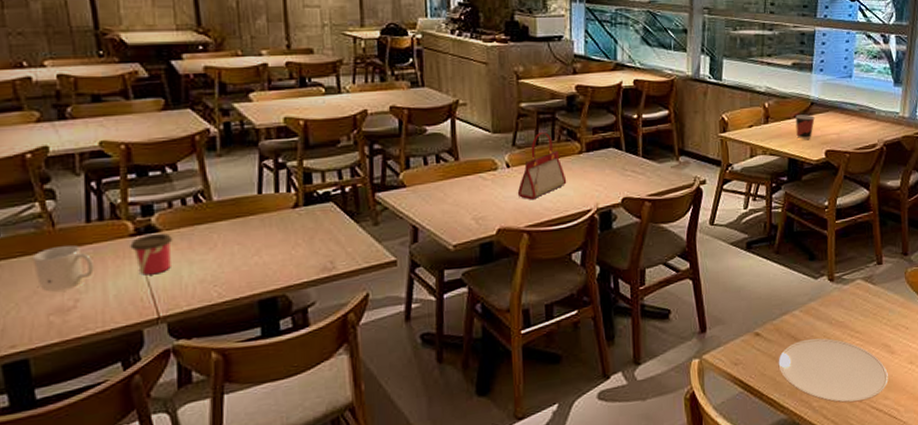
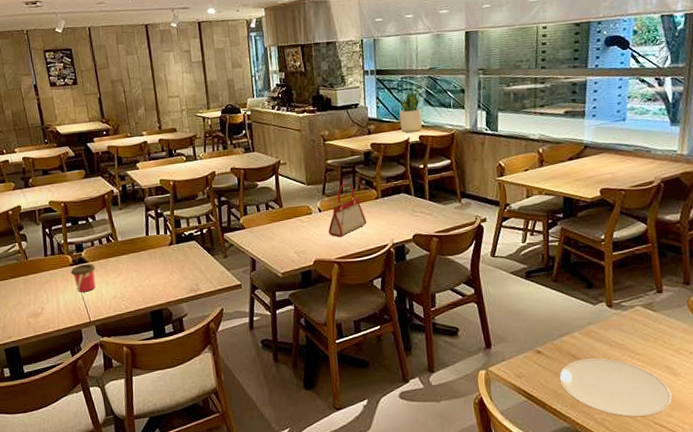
mug: present [32,245,94,292] -> none [16,272,51,303]
planter: none [611,23,638,75] -> present [399,88,422,133]
cup: present [795,114,815,140] -> none [569,157,589,180]

